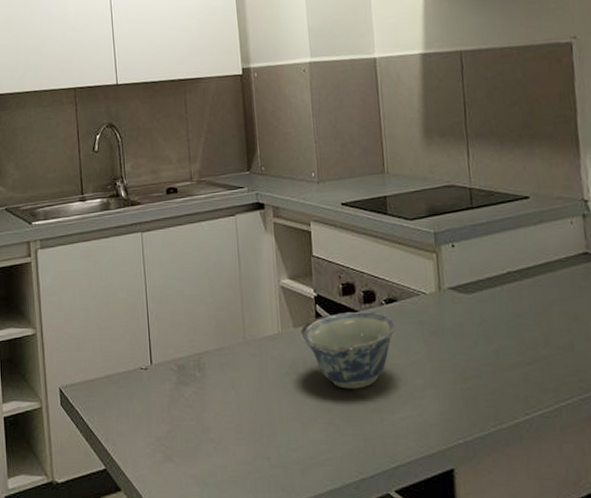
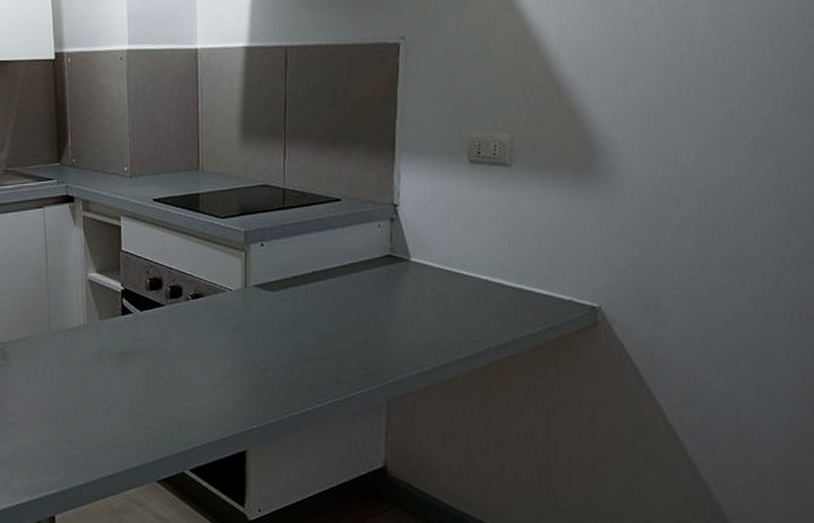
bowl: present [299,312,396,389] -> none [105,306,201,378]

